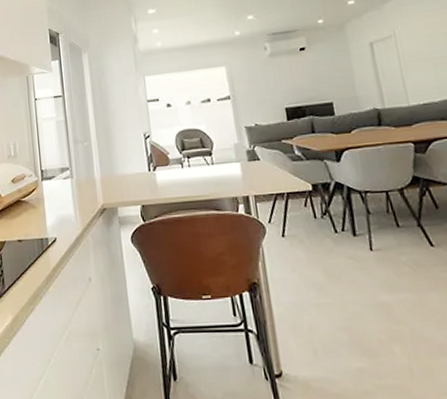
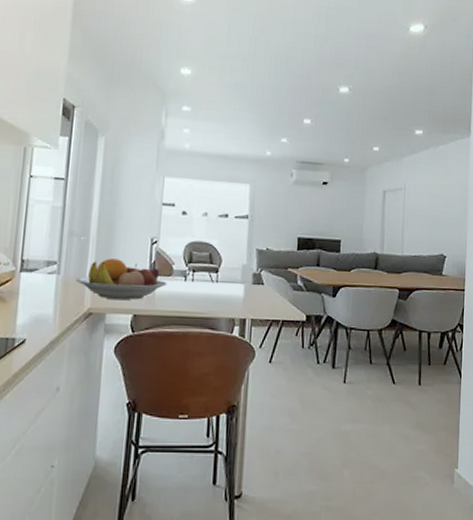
fruit bowl: none [87,157,166,194] -> present [76,258,167,300]

